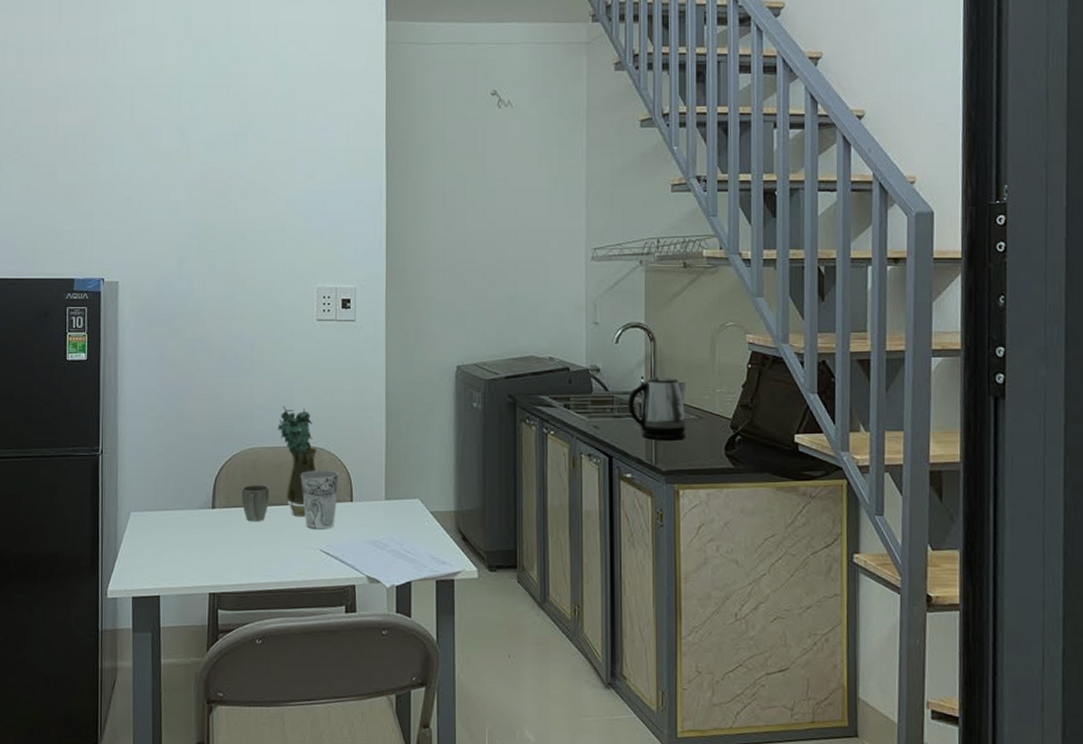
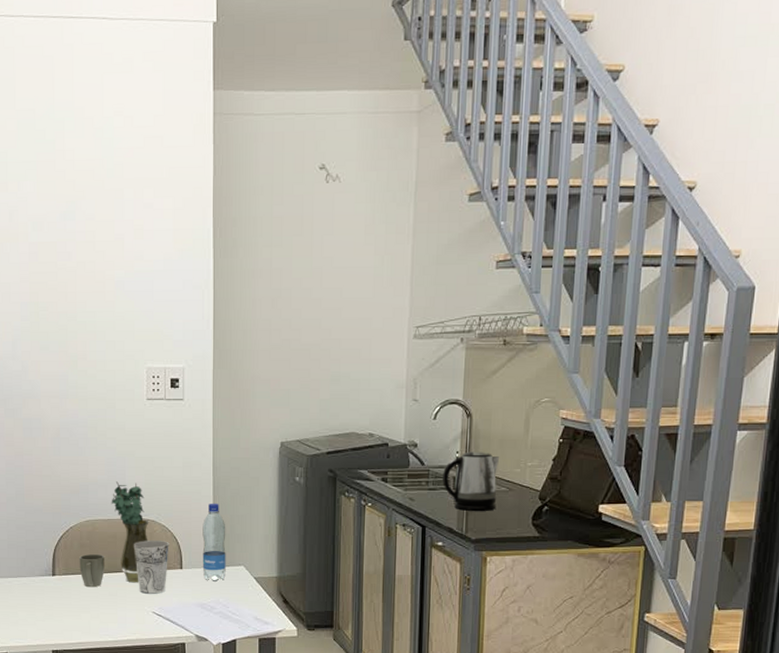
bottle: none [374,430,400,516] -> present [202,503,226,581]

